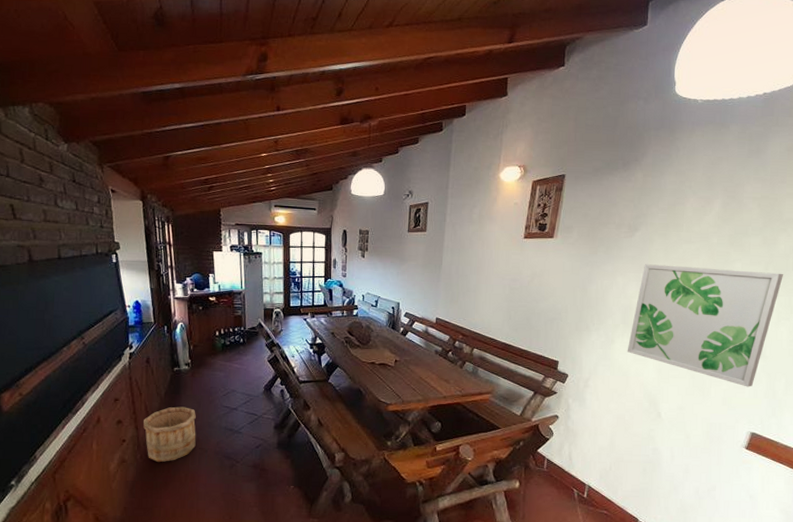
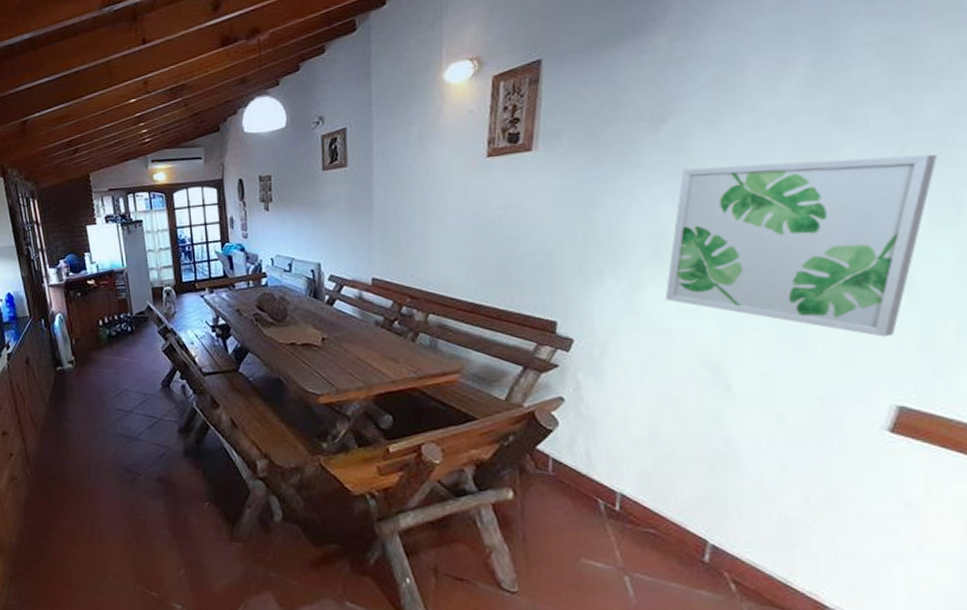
wooden bucket: present [143,406,196,462] -> none [29,412,90,478]

